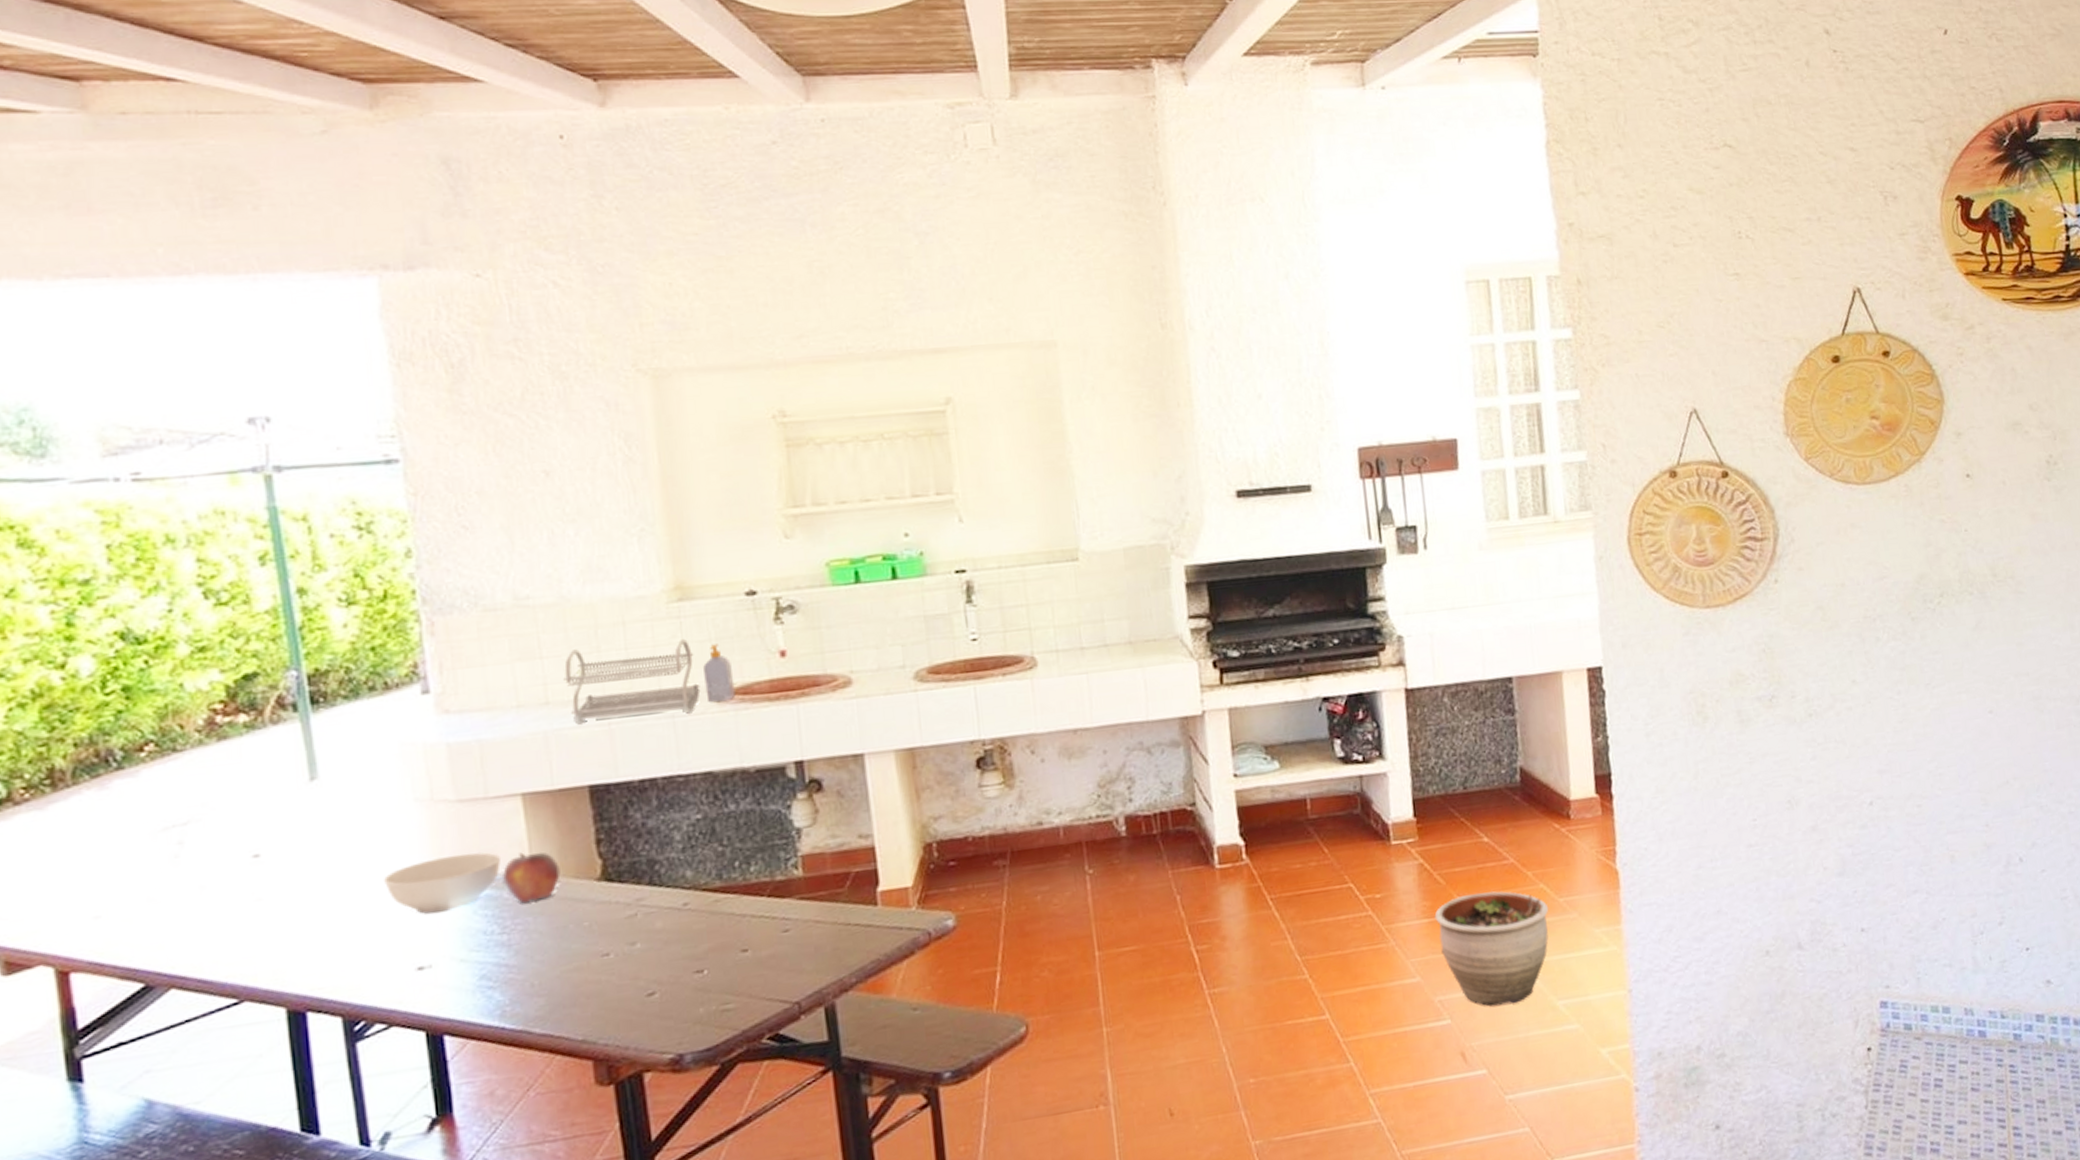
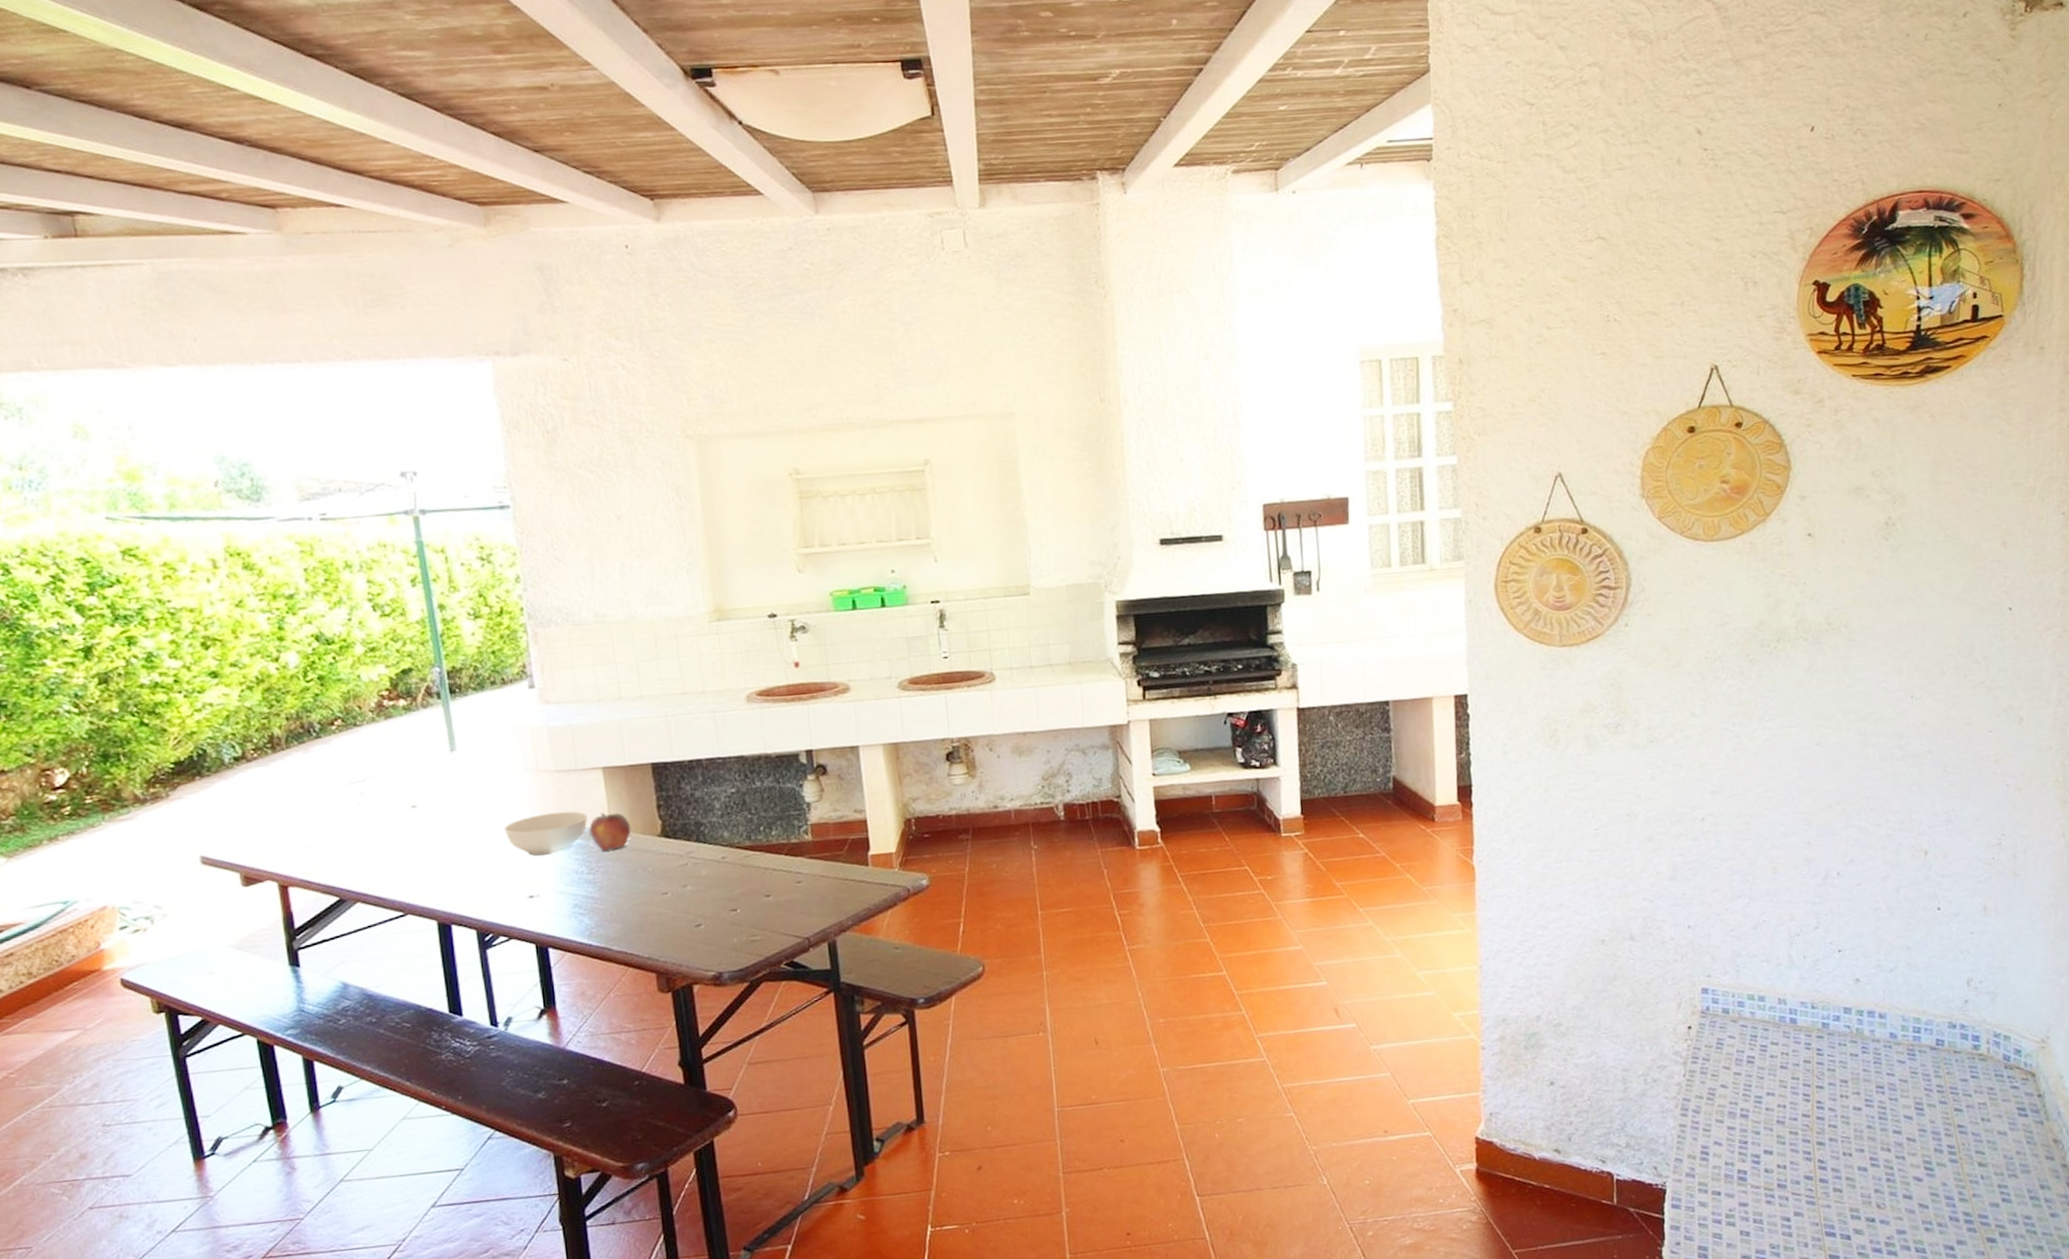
dish rack: present [563,638,701,725] -> none [632,650,734,716]
soap bottle: present [703,644,736,703] -> none [736,655,761,702]
planter pot: present [1434,891,1549,1007] -> none [1316,878,1414,973]

